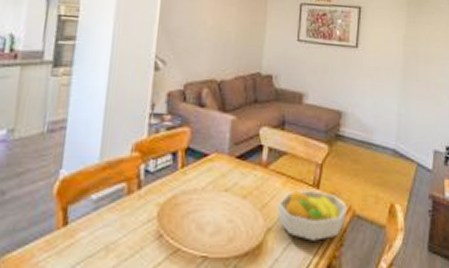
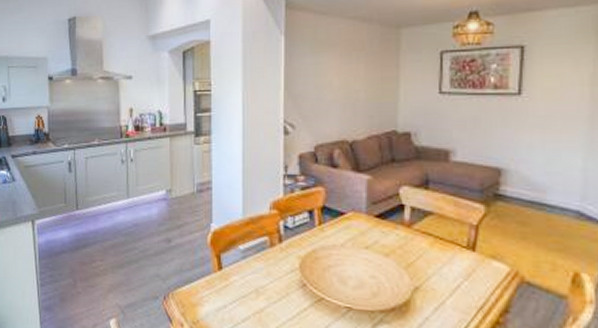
fruit bowl: present [277,190,348,241] -> none [425,251,514,304]

